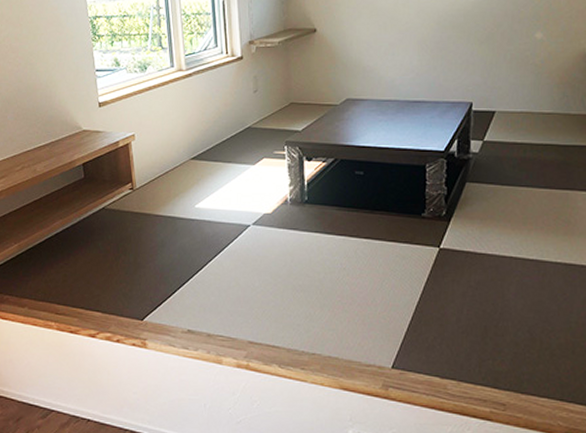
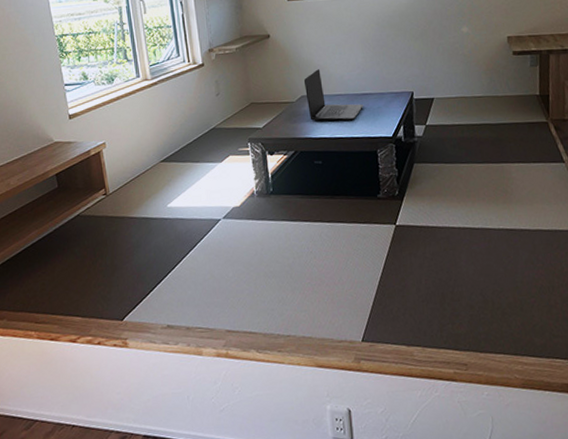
laptop: none [350,70,415,130] -> present [303,69,364,121]

